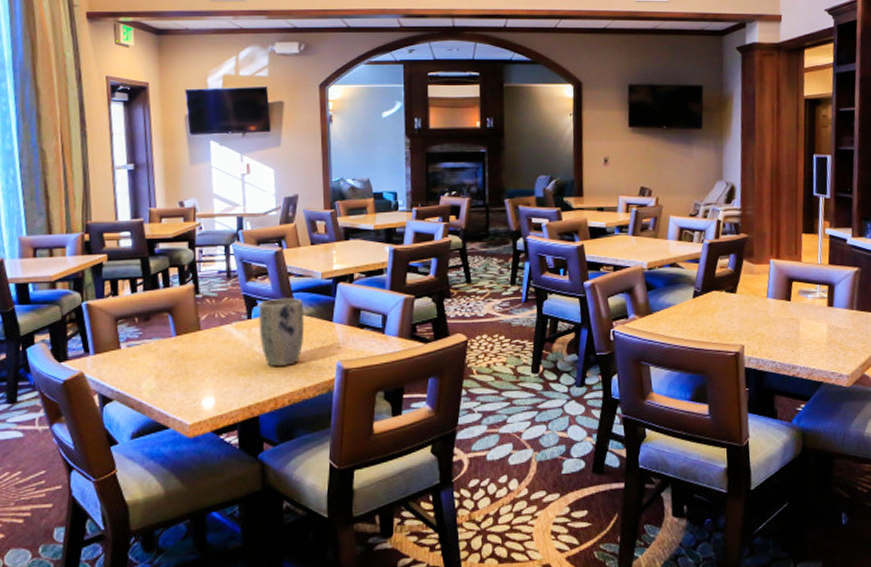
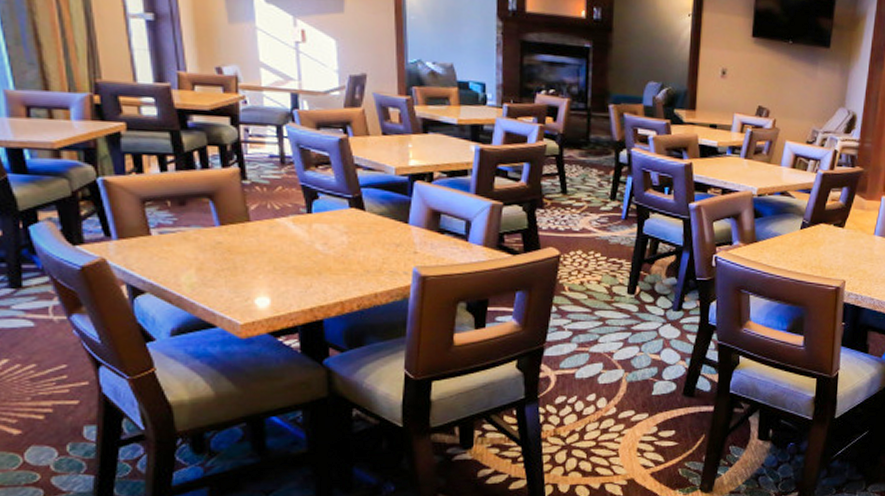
plant pot: present [259,297,305,367] -> none [321,192,376,269]

